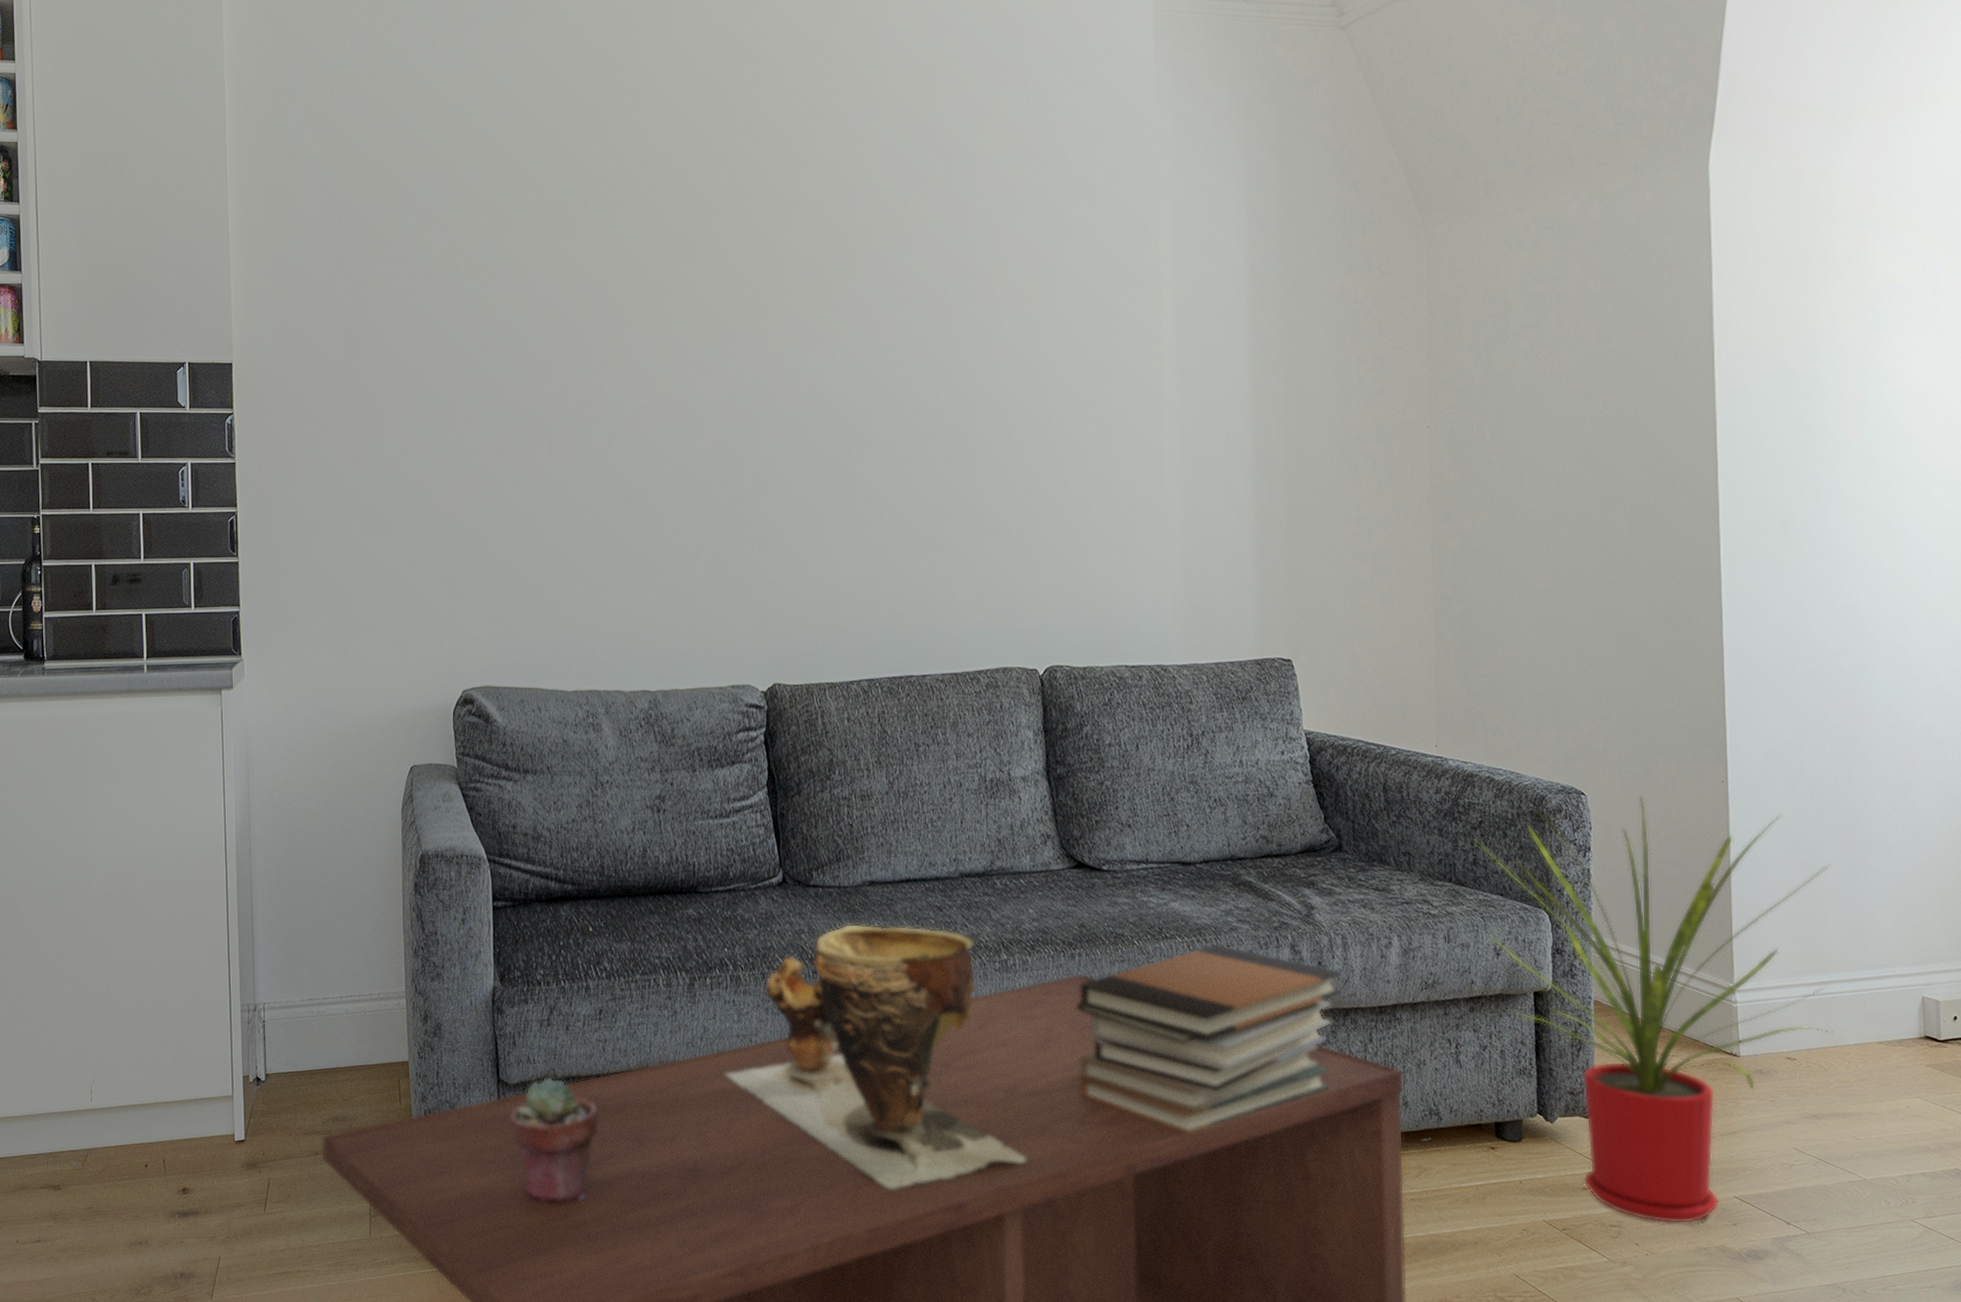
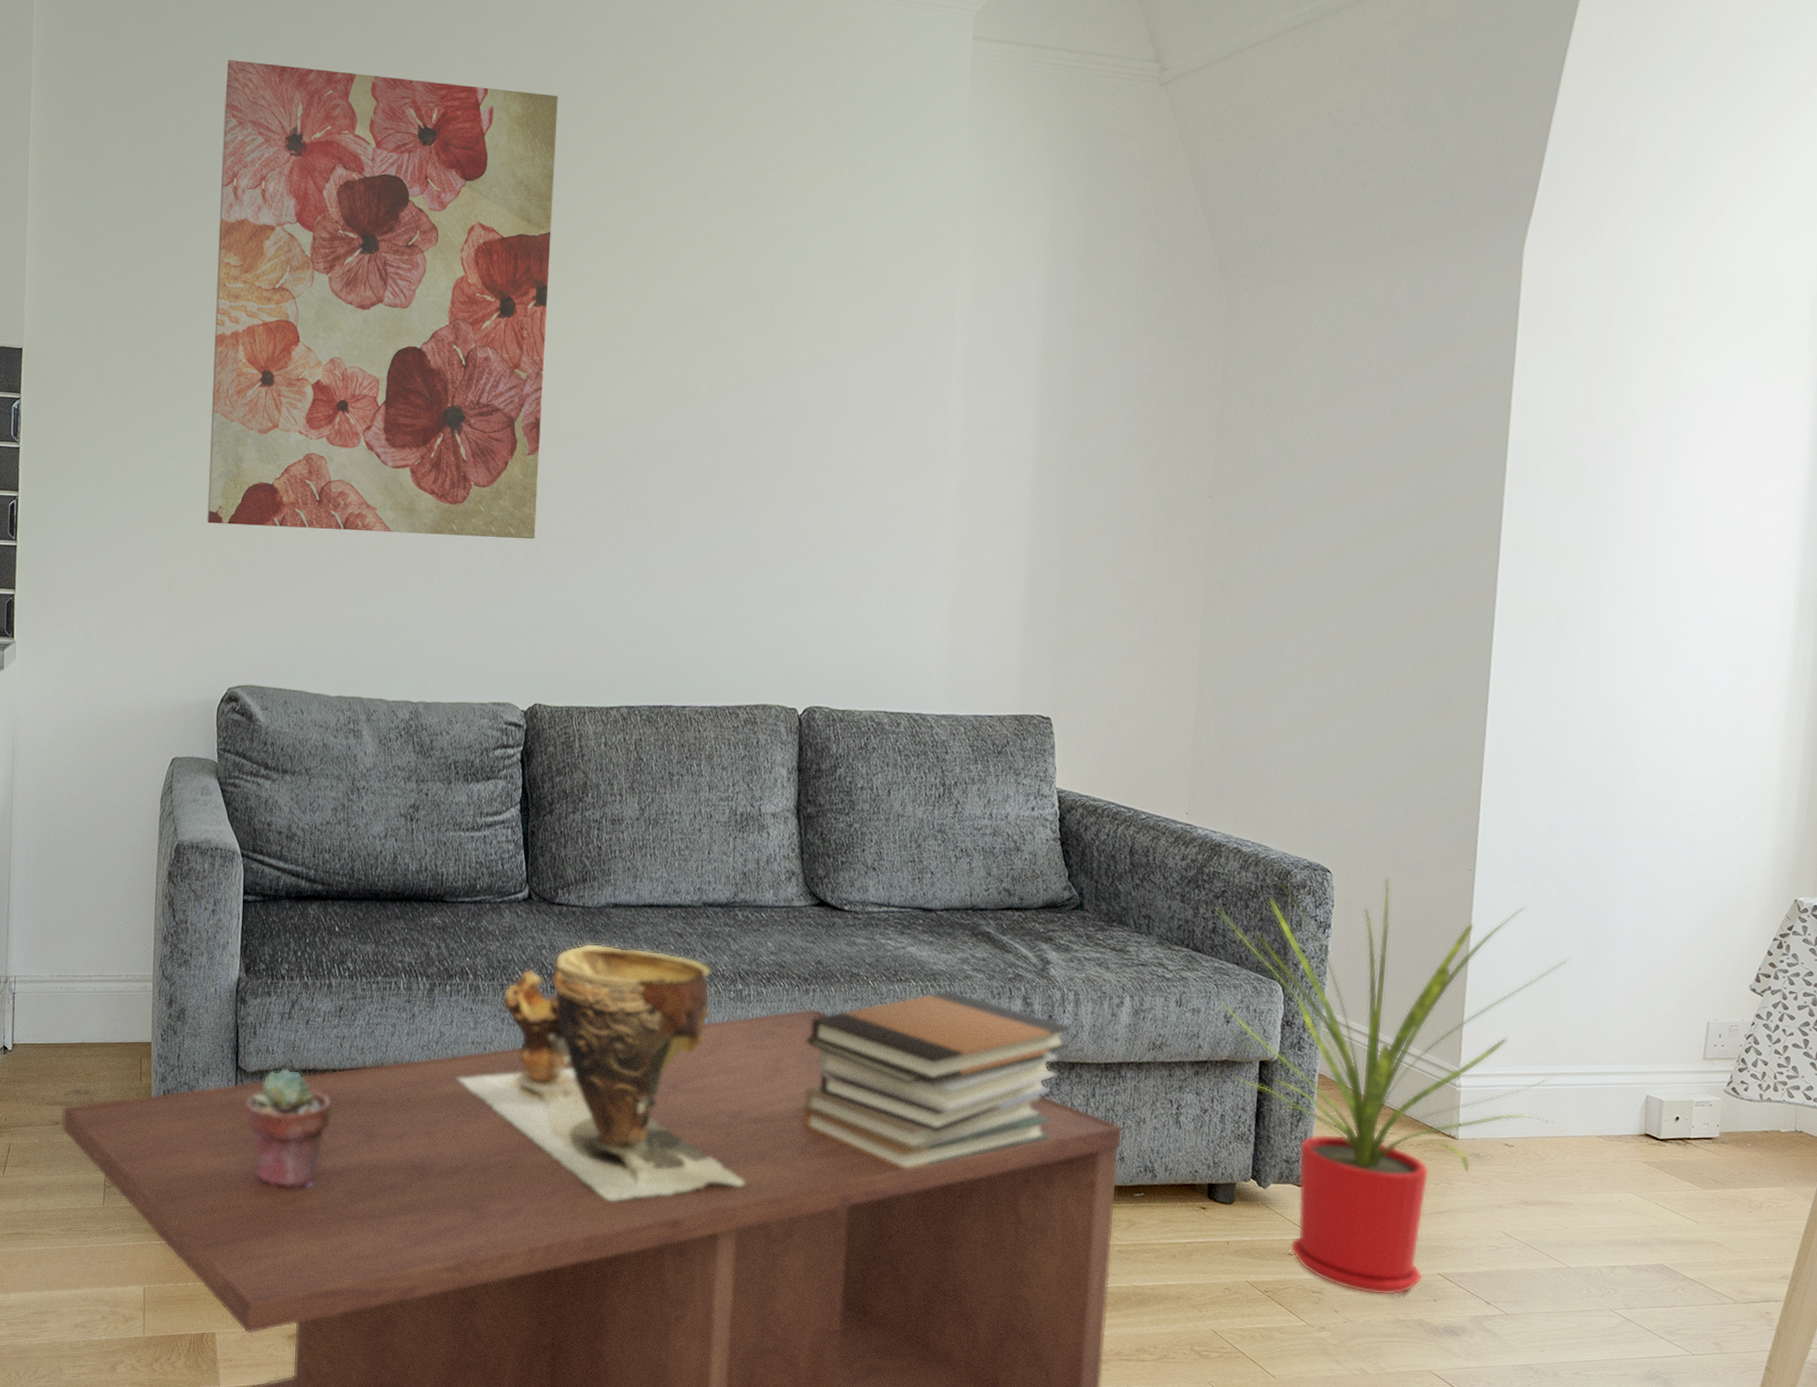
wall art: none [418,64,761,526] -> present [207,60,558,540]

